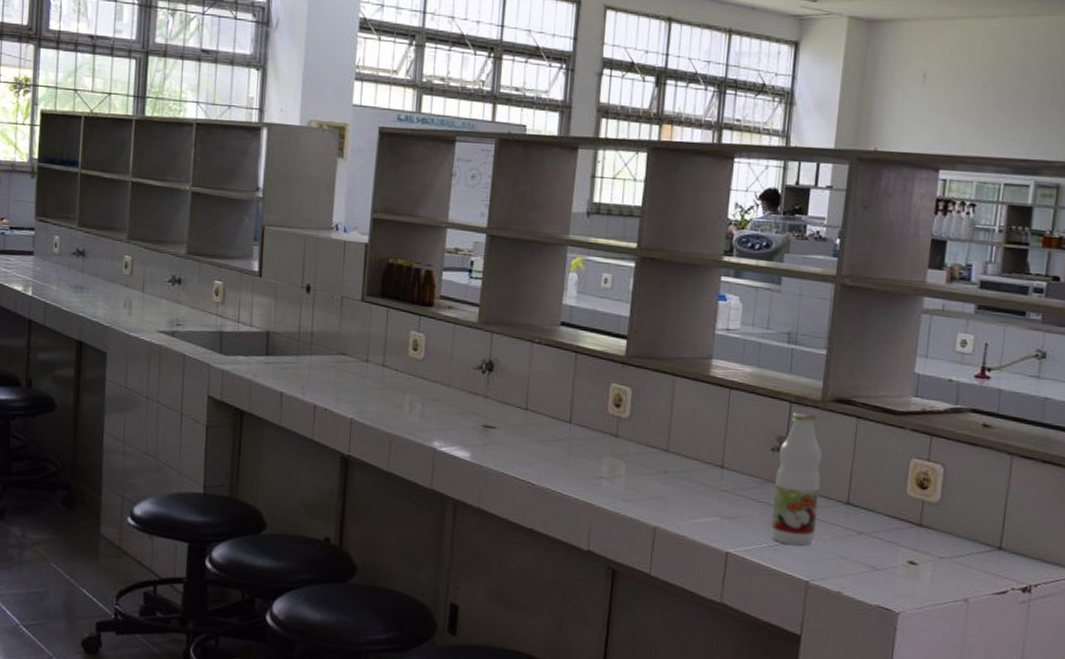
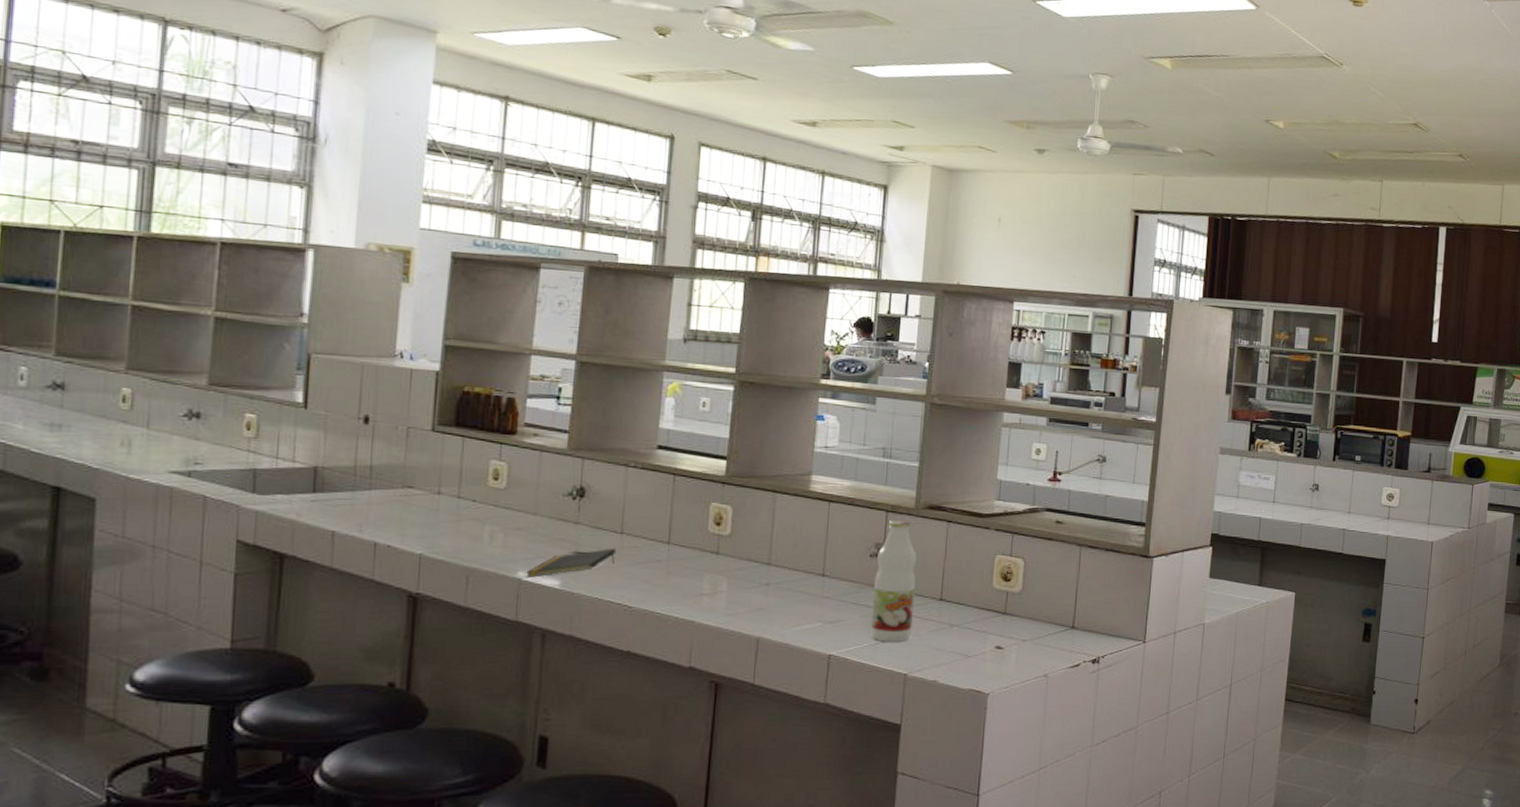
notepad: none [440,423,522,448] -> present [526,548,617,578]

